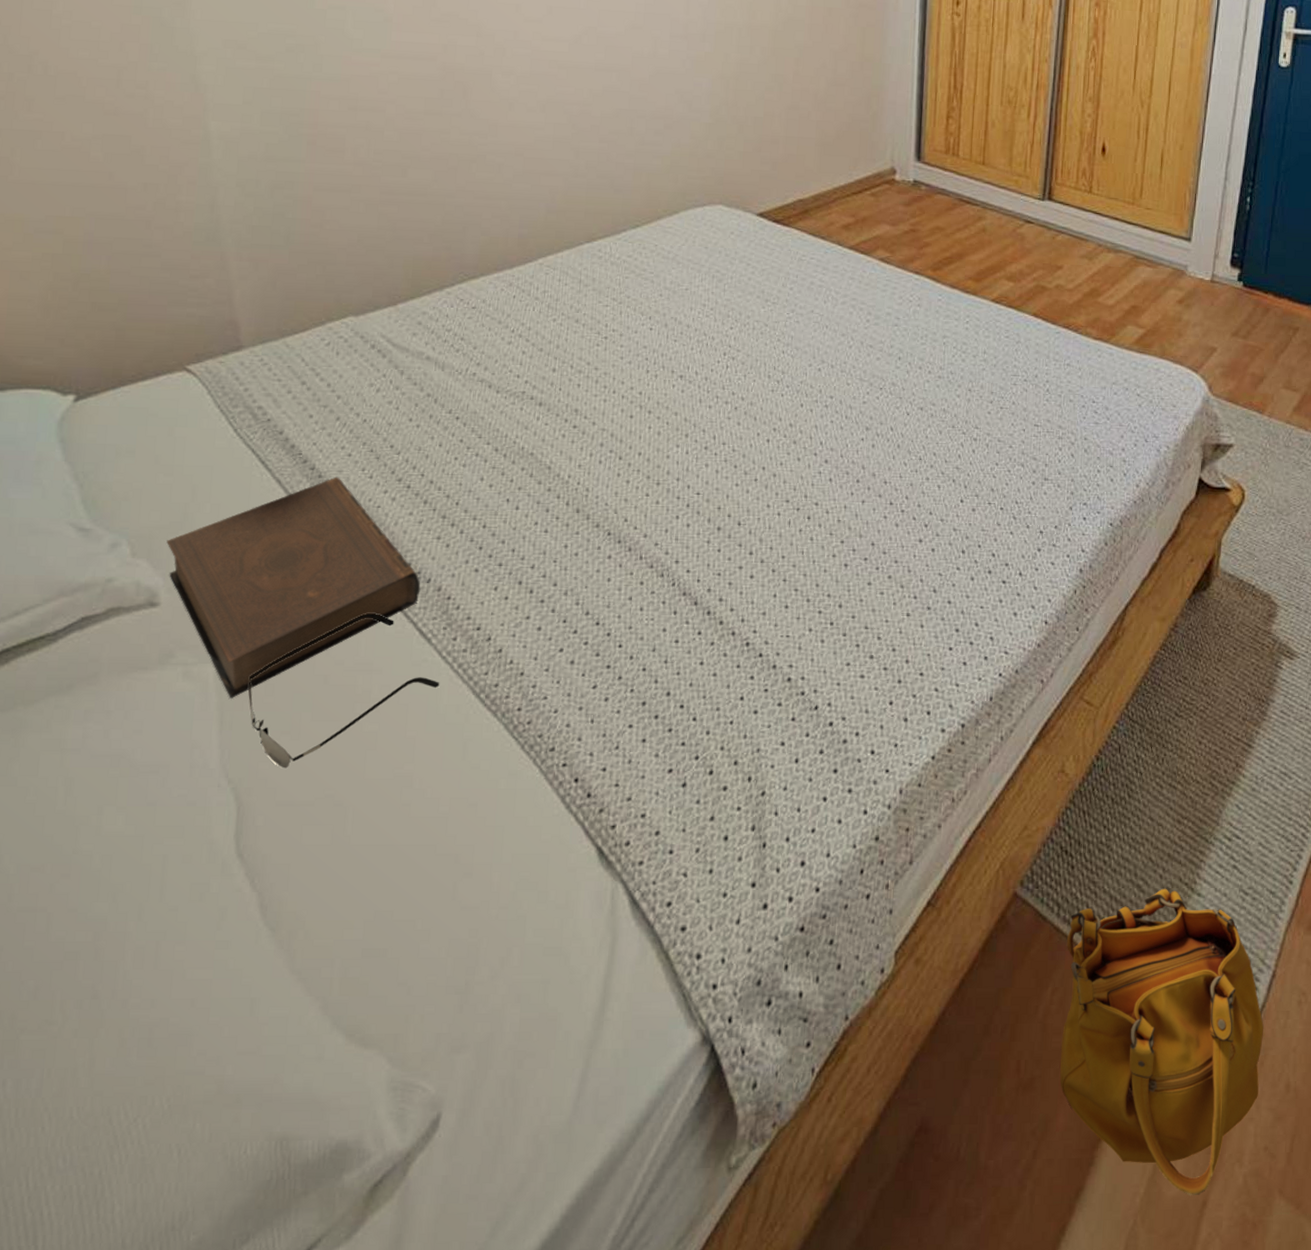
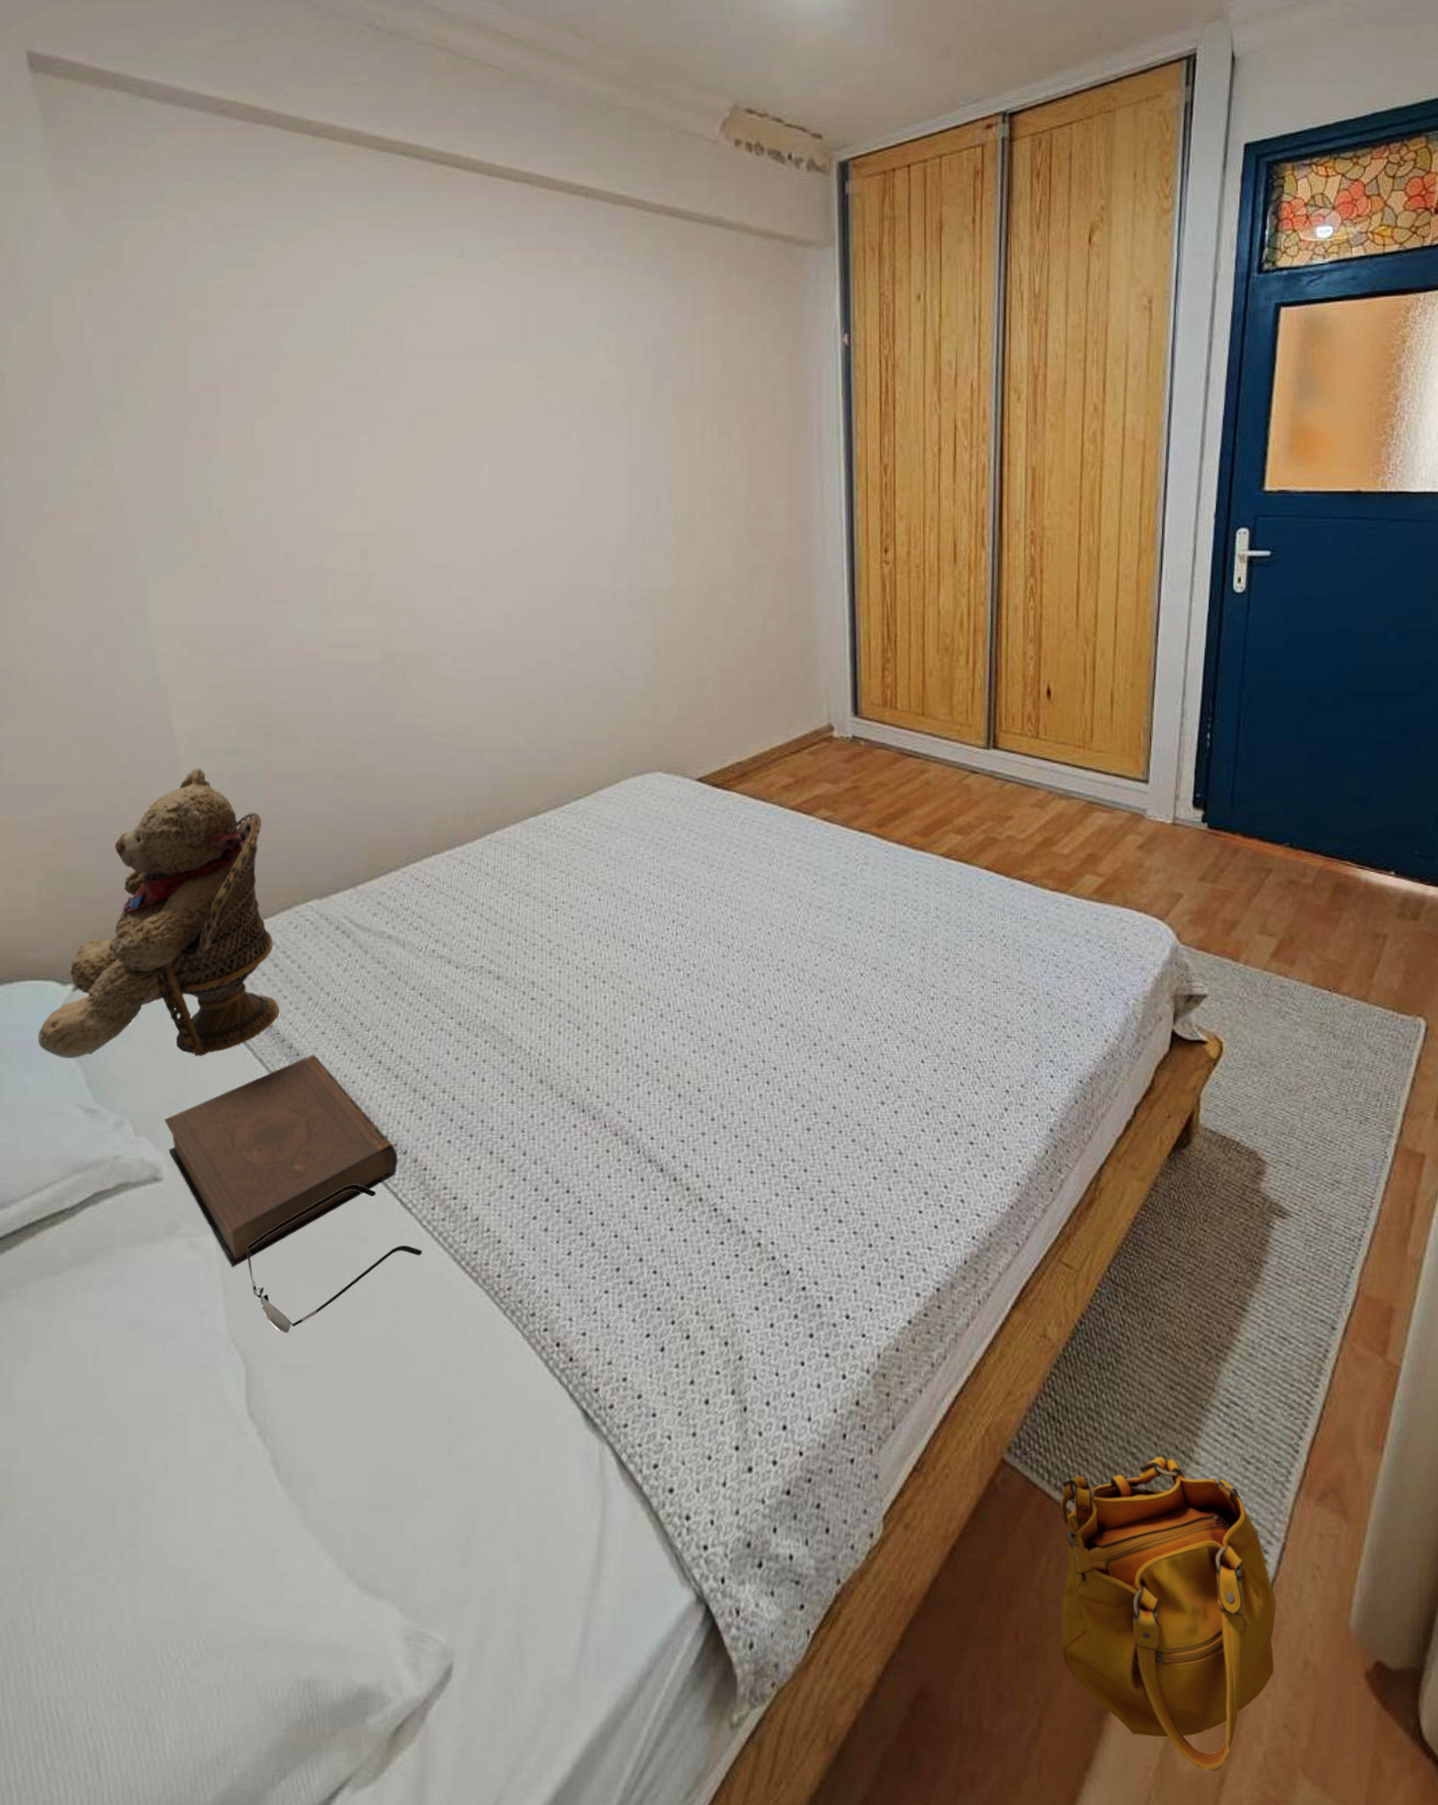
teddy bear: none [29,173,303,475] -> present [37,767,279,1058]

